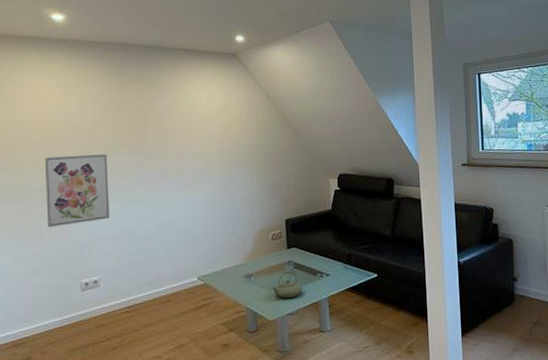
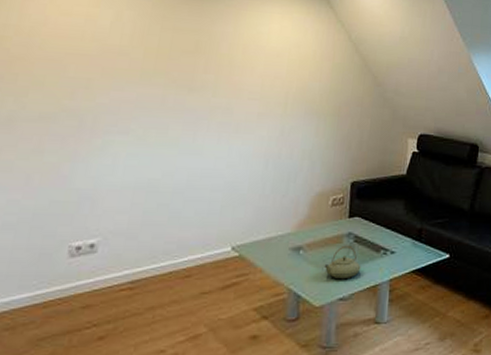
wall art: present [44,154,109,228] -> none [38,78,140,170]

